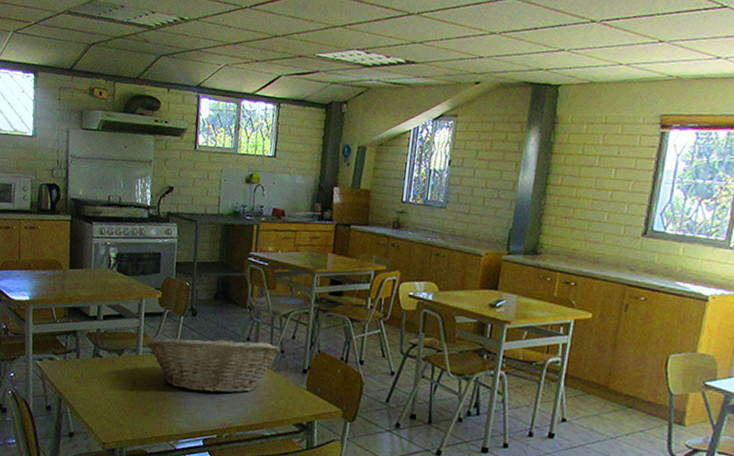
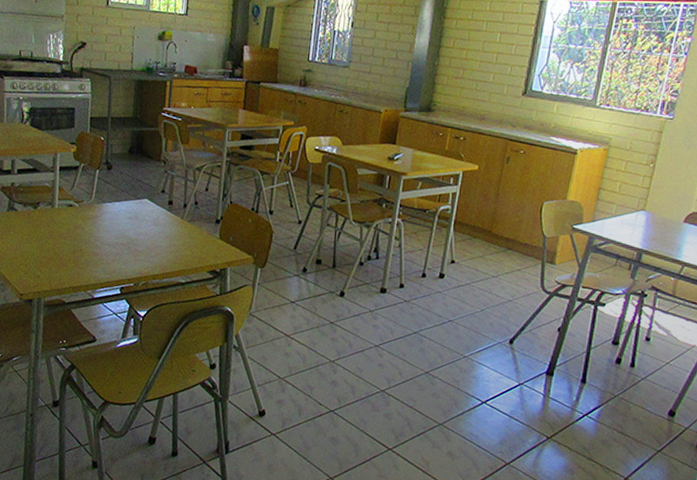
fruit basket: present [147,333,280,393] -> none [62,186,194,244]

